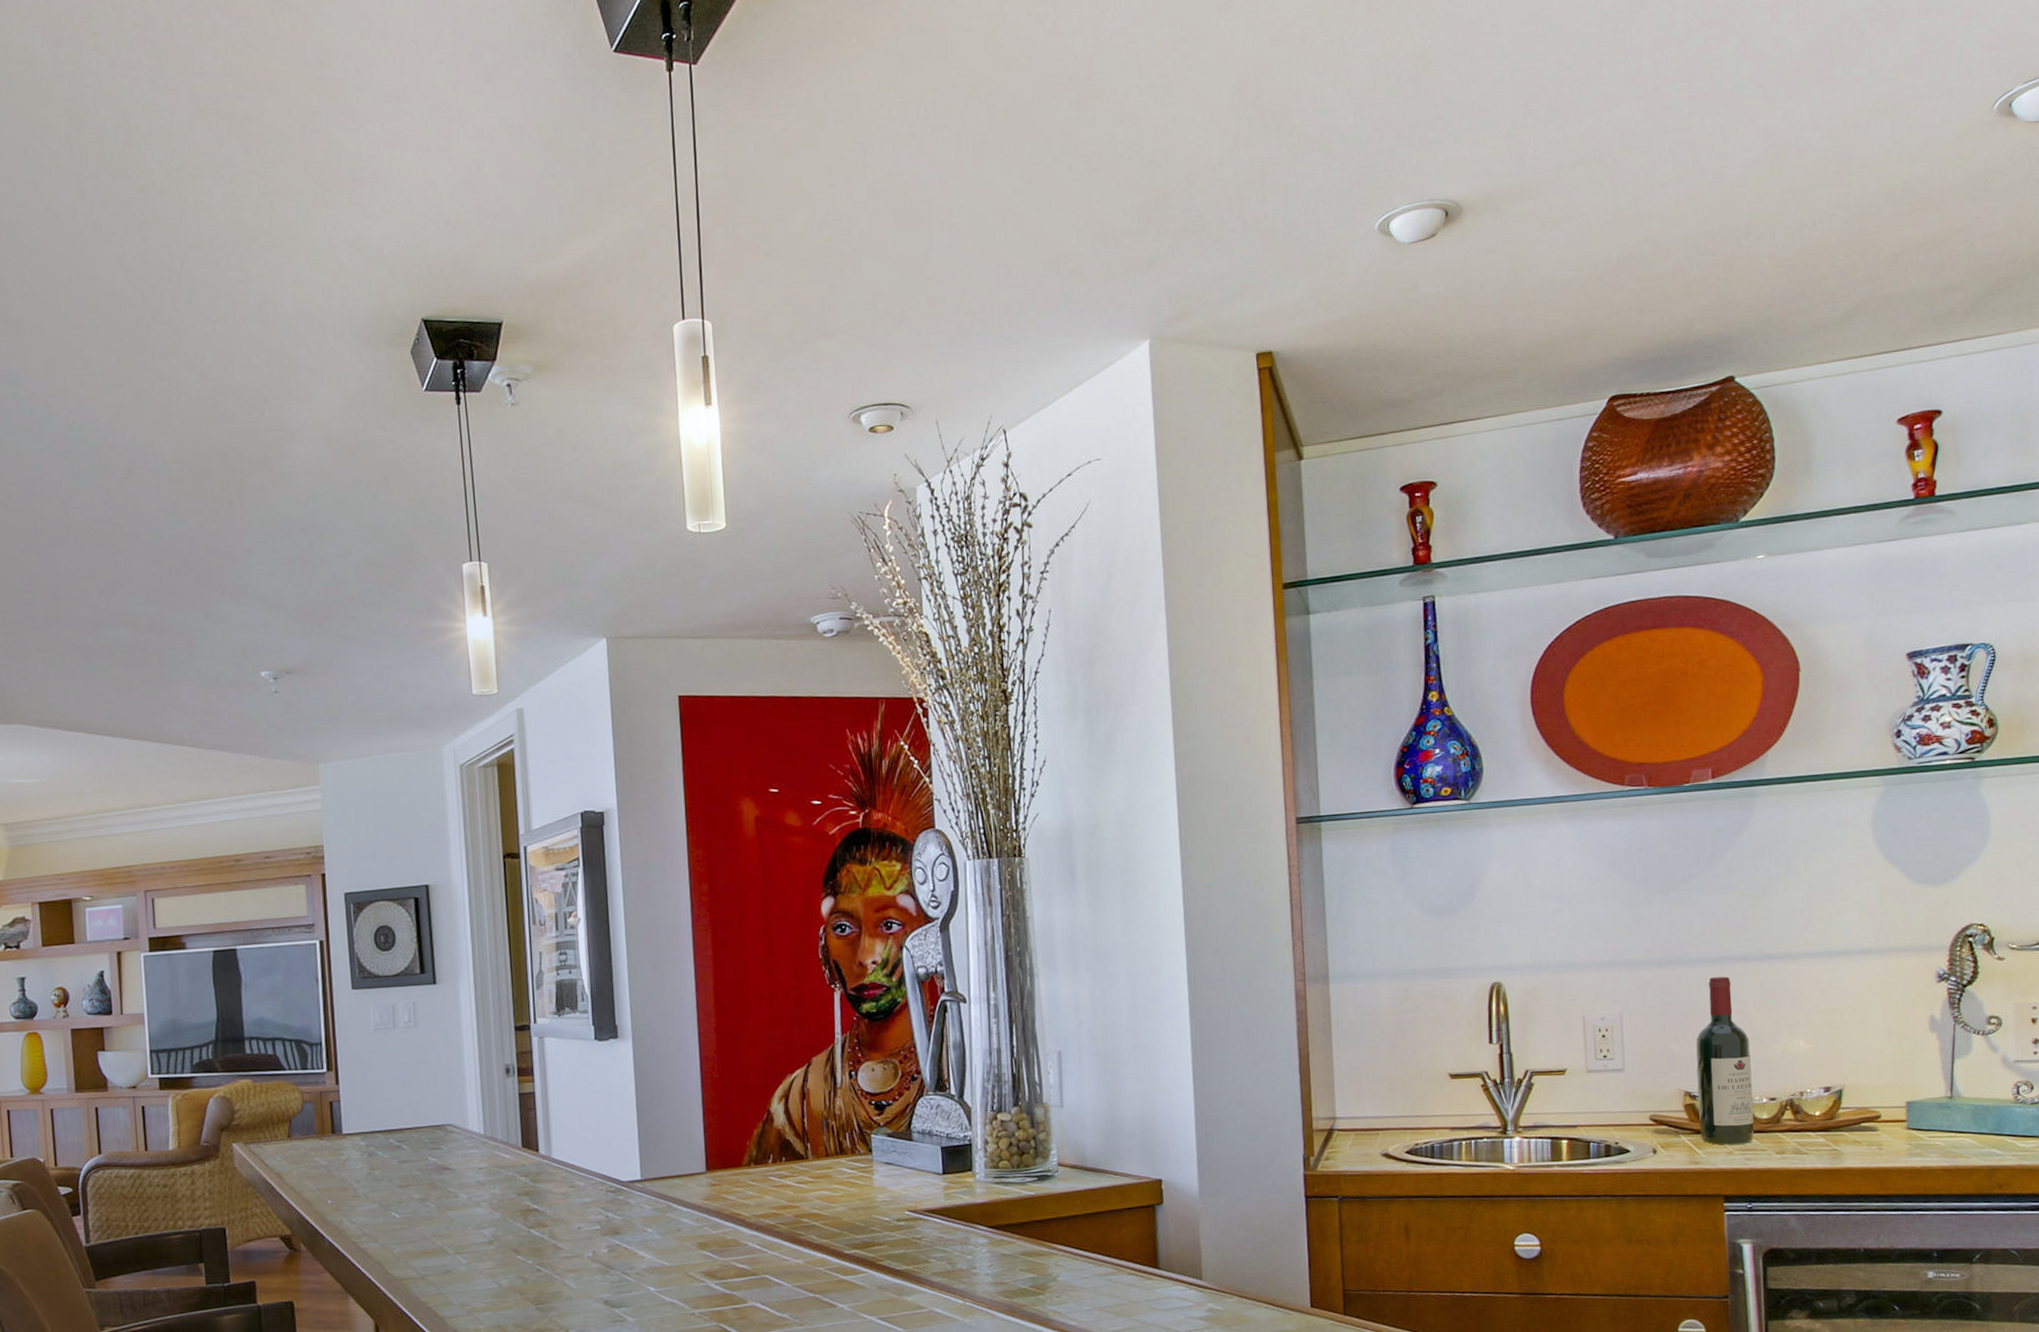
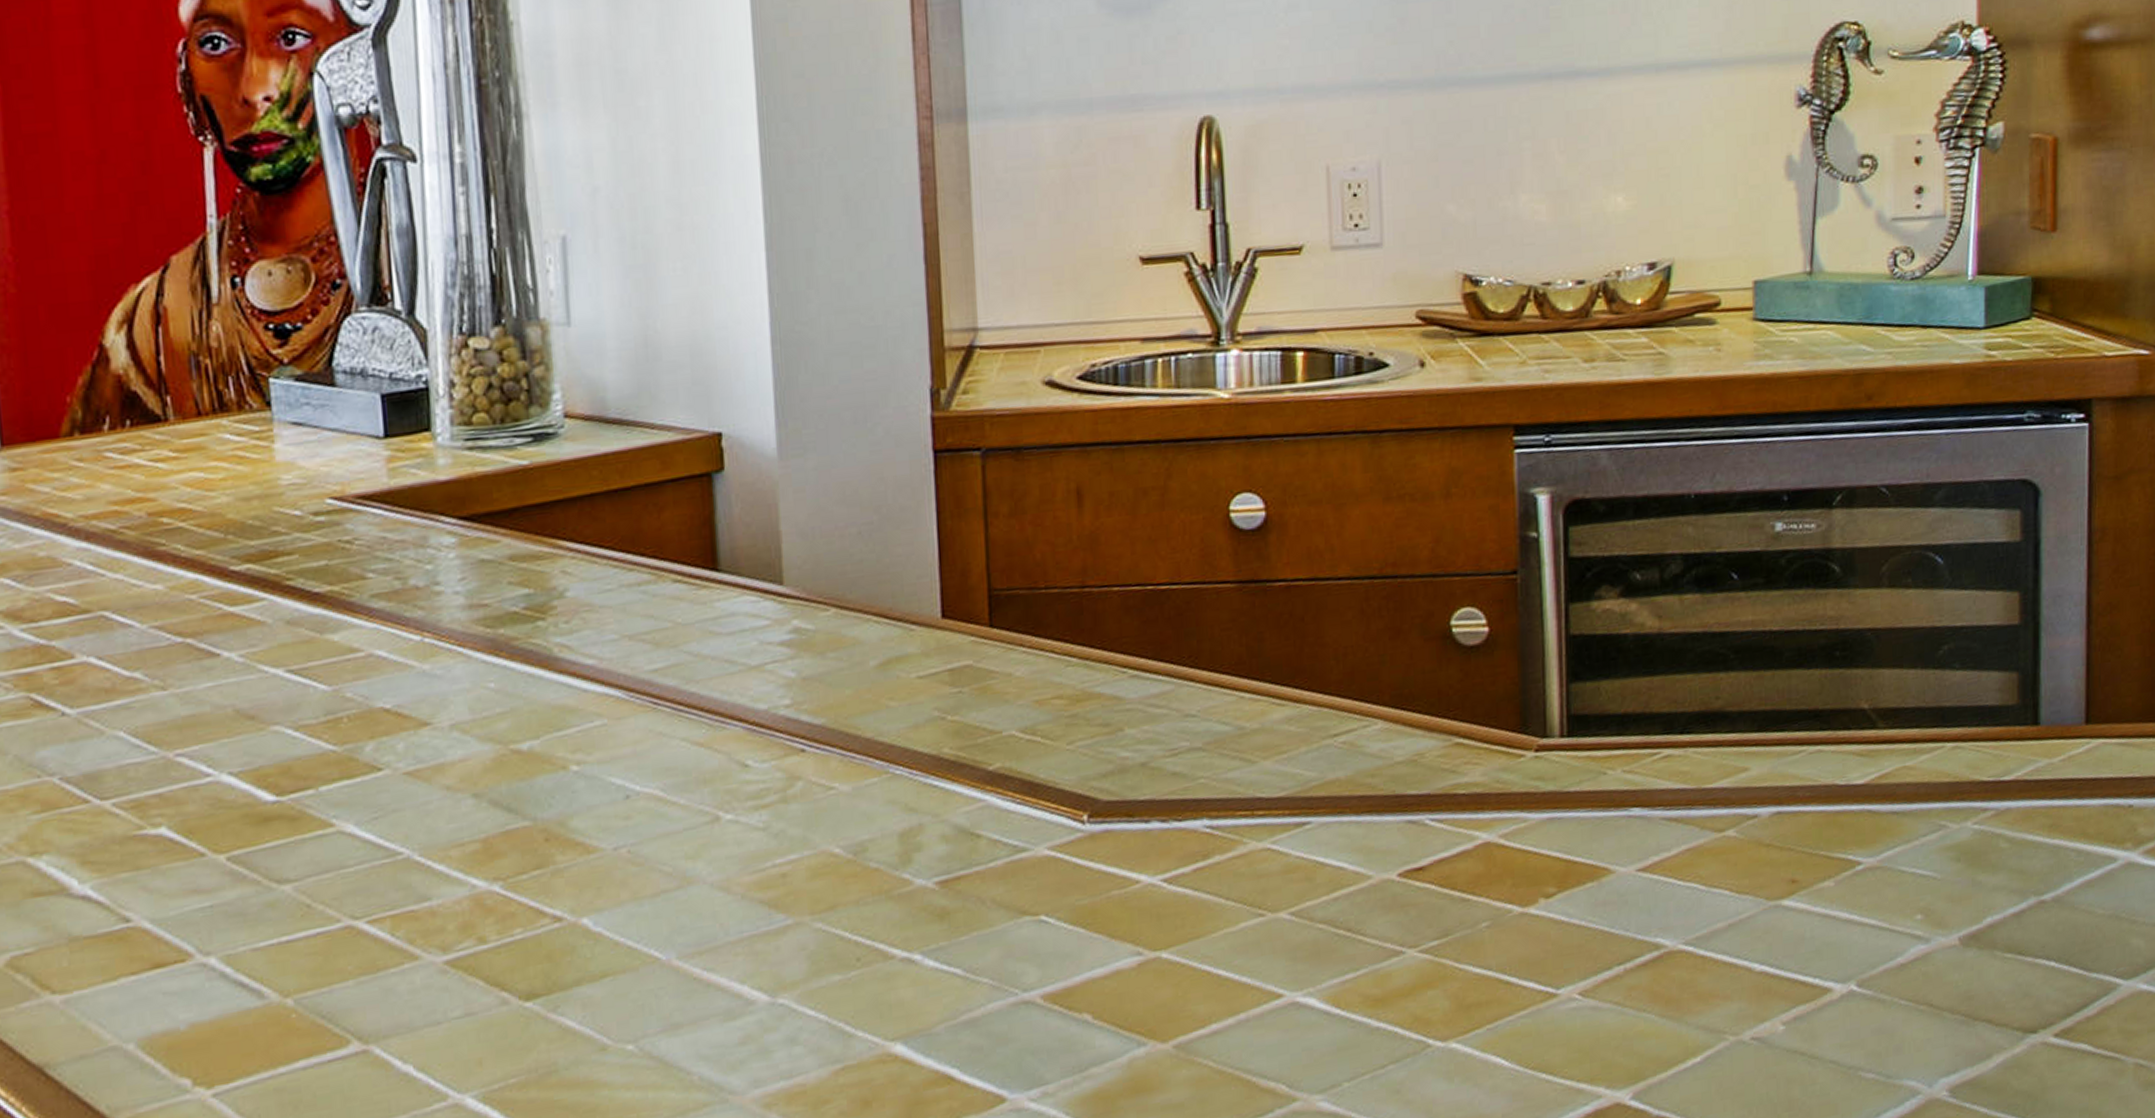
wine bottle: present [1695,976,1754,1146] -> none [1479,103,1555,352]

